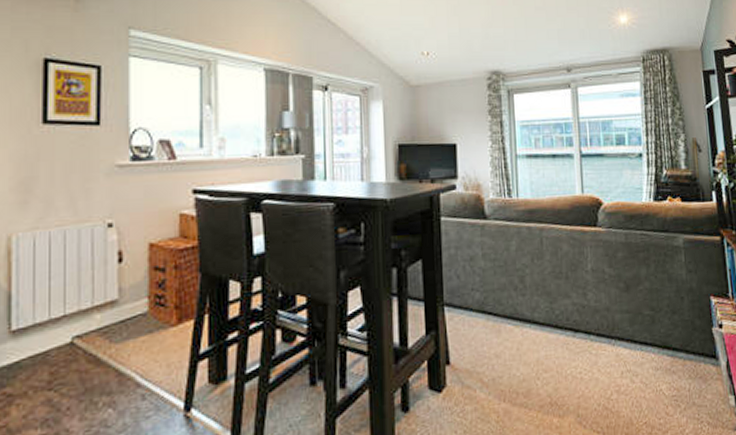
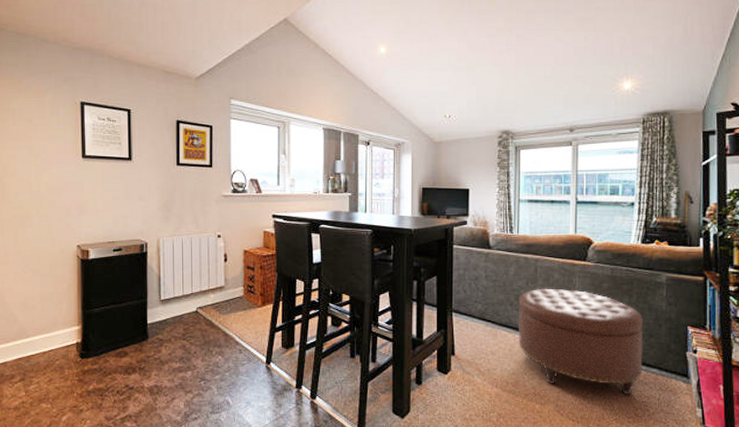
ottoman: none [524,263,670,390] -> present [518,288,644,395]

